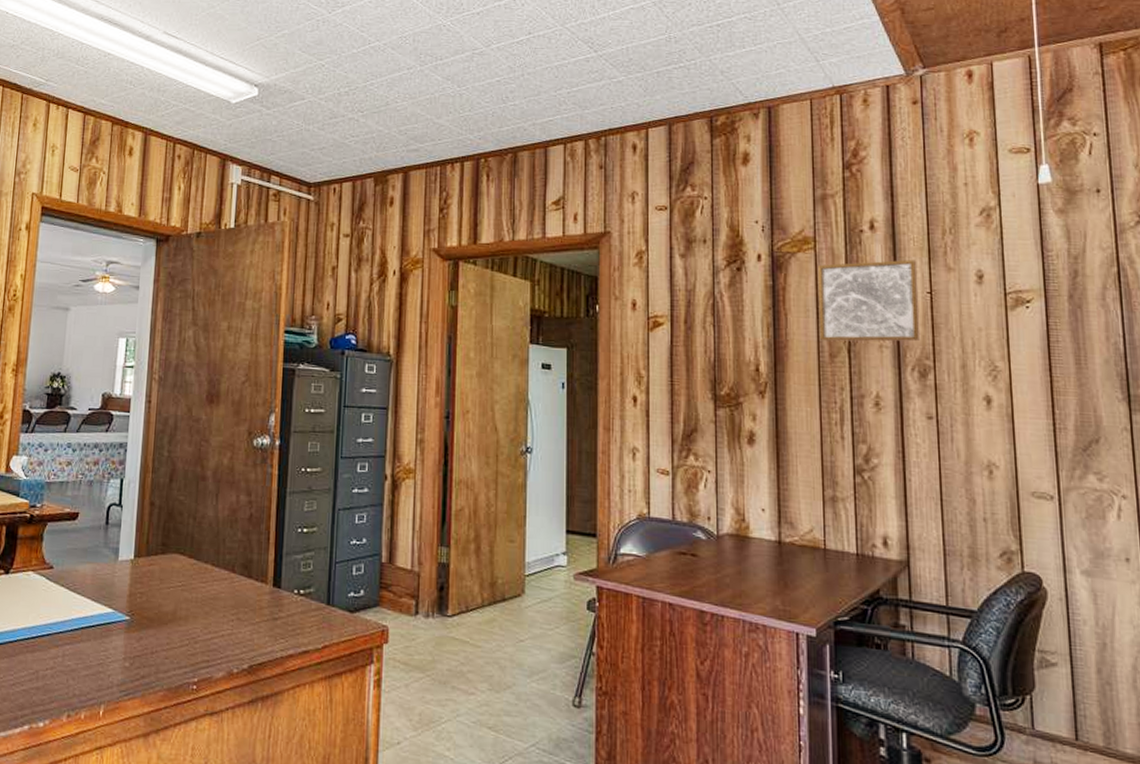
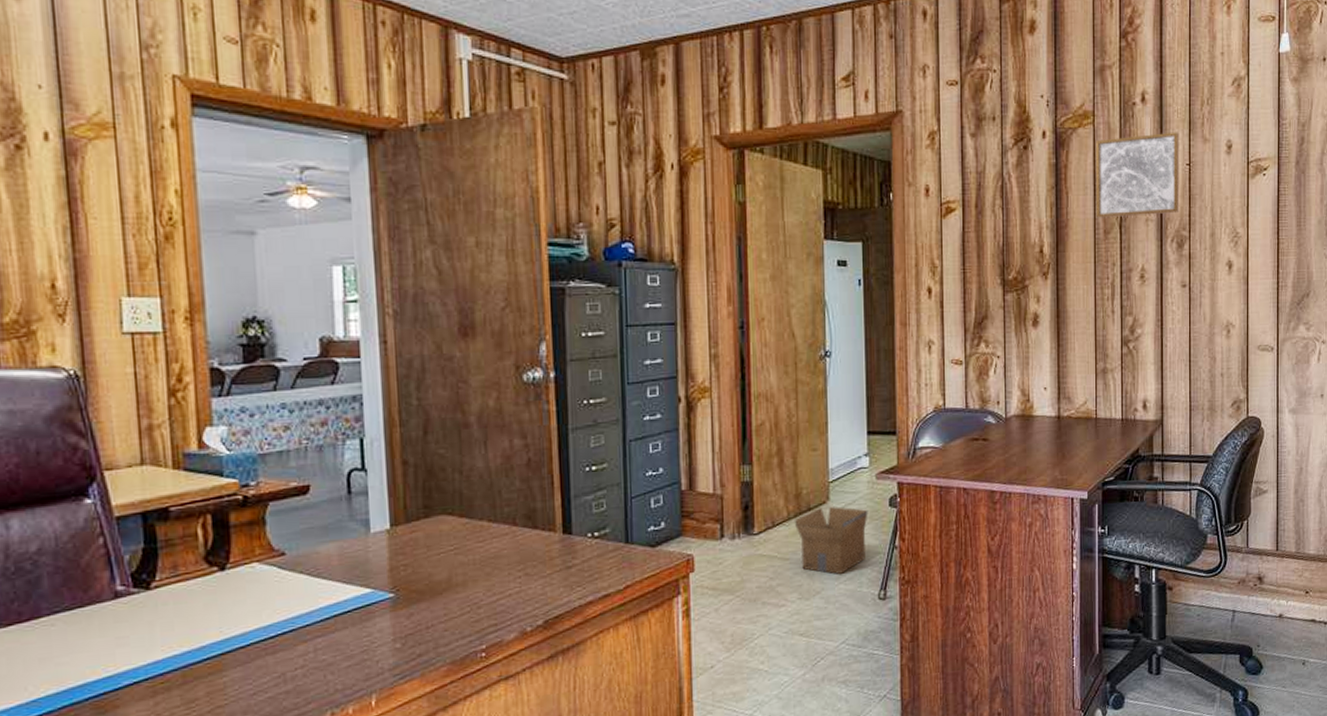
cardboard box: none [488,599,565,672] -> present [794,506,868,574]

